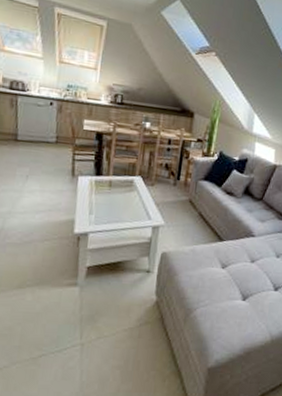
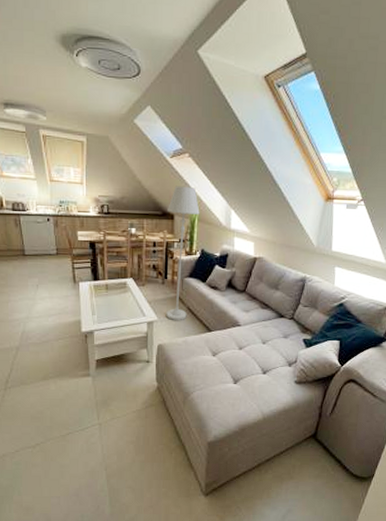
floor lamp: none [175,83,222,227] -> present [166,186,200,320]

